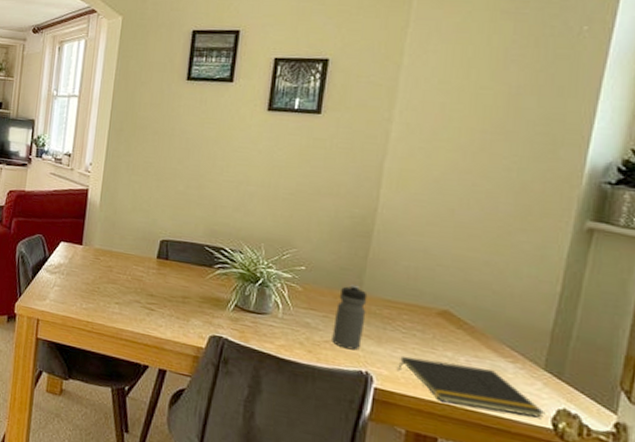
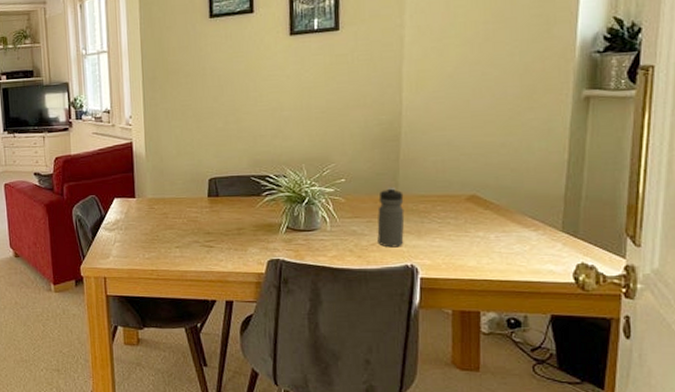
notepad: present [397,356,546,418] -> none [438,241,567,278]

